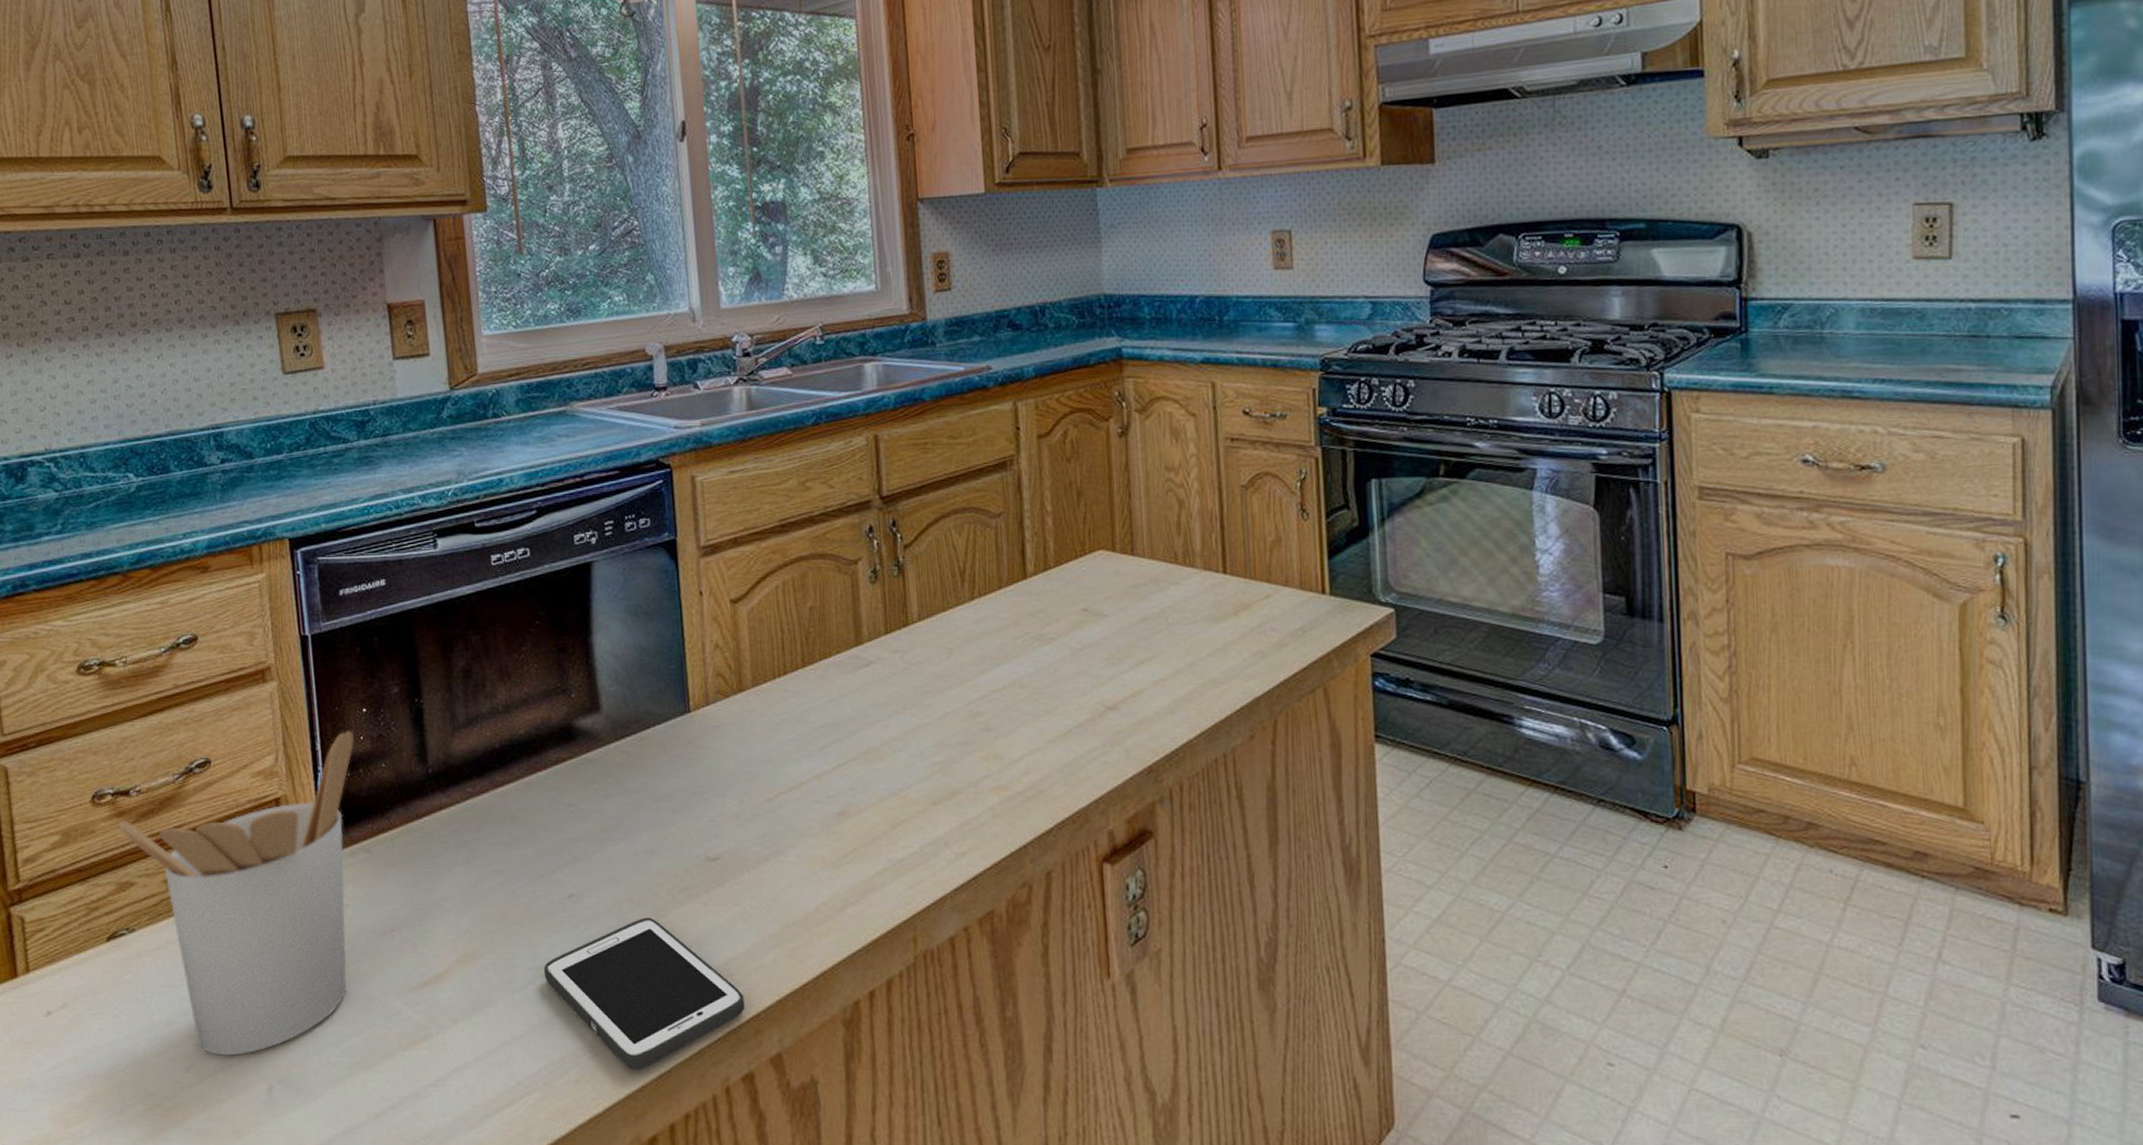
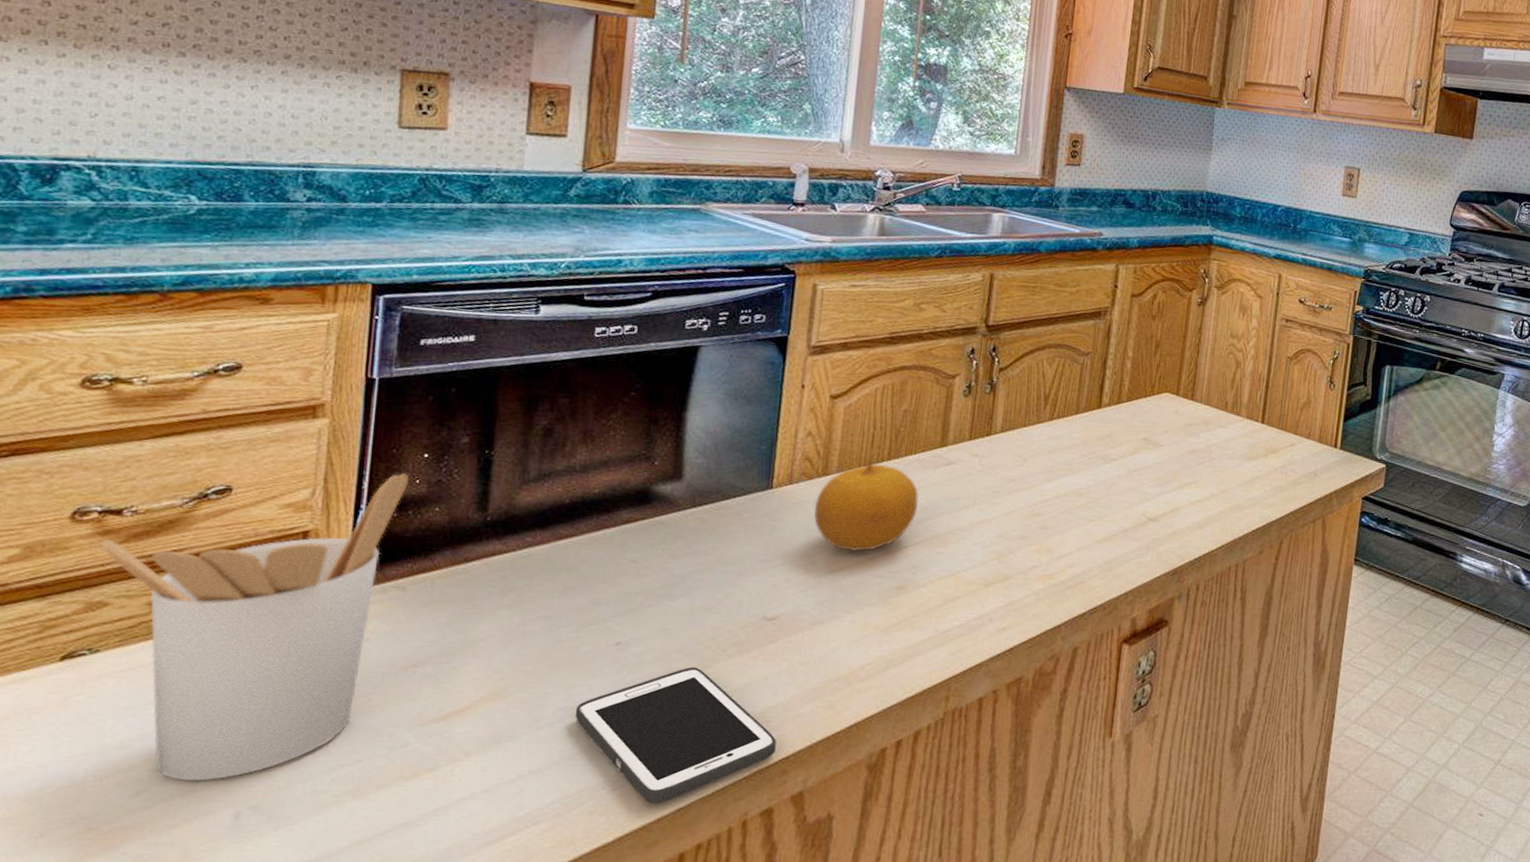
fruit: none [735,656,844,775] -> present [814,449,919,552]

